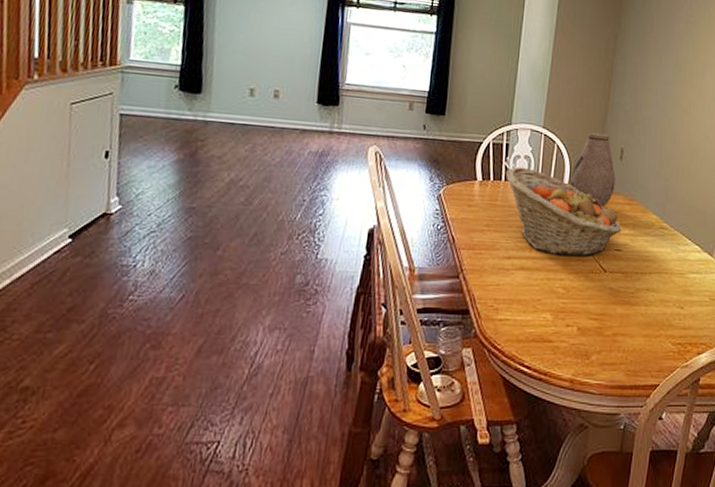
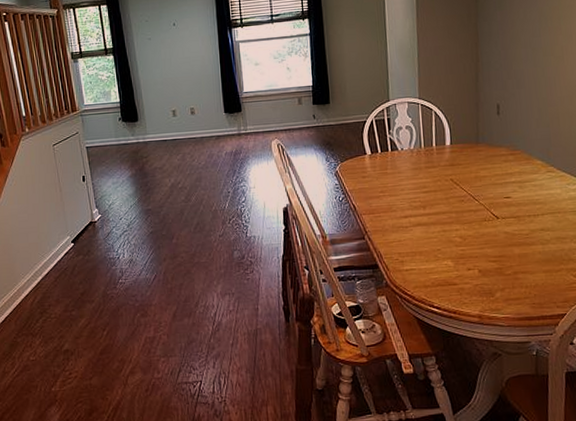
fruit basket: present [505,166,622,257] -> none [390,136,509,209]
vase: present [570,132,616,208] -> none [451,93,496,161]

